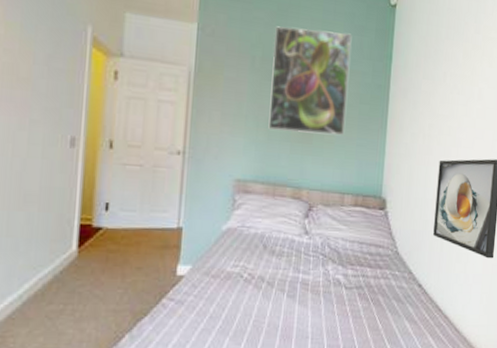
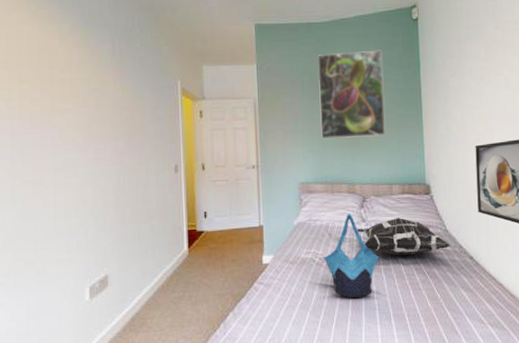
tote bag: none [253,222,321,325] -> present [323,213,380,299]
decorative pillow: none [298,233,400,277] -> present [358,218,451,255]

